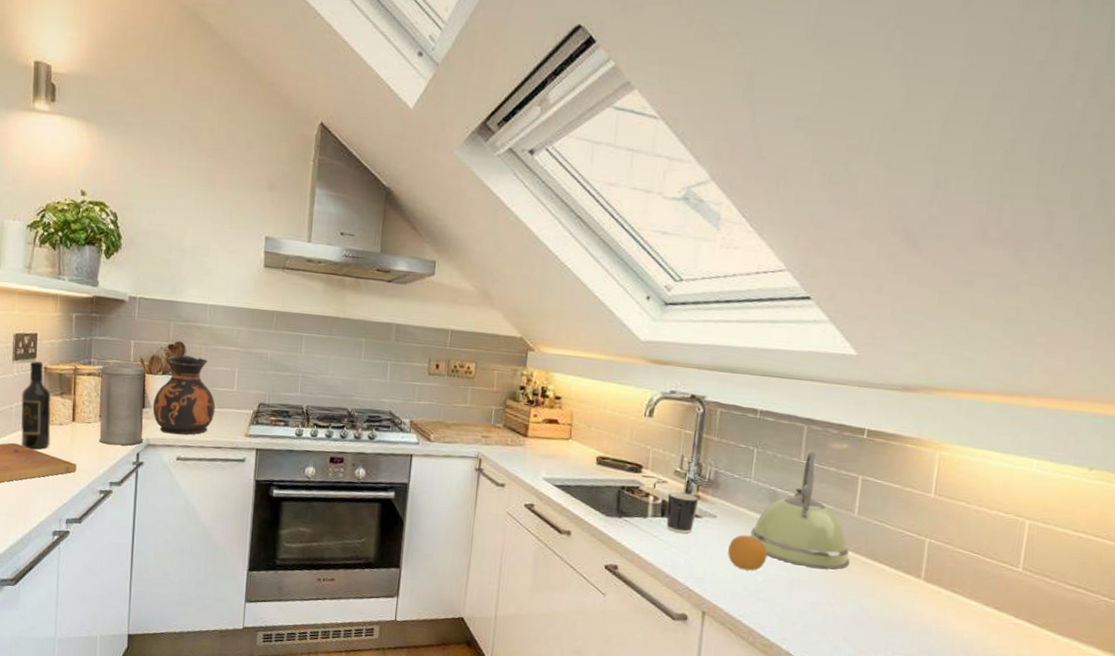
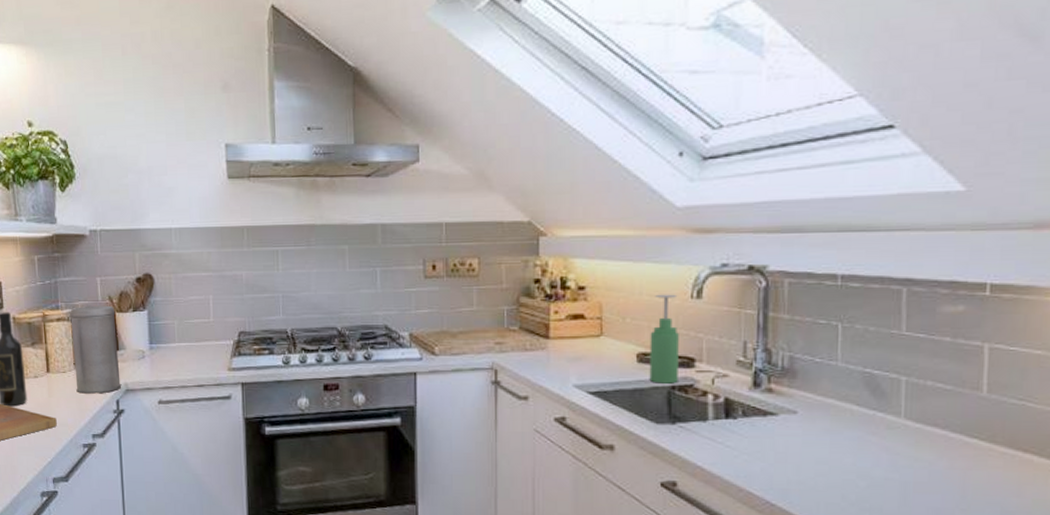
ceramic jug: present [152,355,216,435] -> none [127,287,193,376]
soap dispenser: none [604,409,633,485] -> present [649,294,679,384]
mug: present [666,491,699,534] -> none [732,386,772,436]
fruit: present [728,535,768,571] -> none [817,432,869,476]
kettle: present [750,450,850,569] -> none [844,318,983,465]

